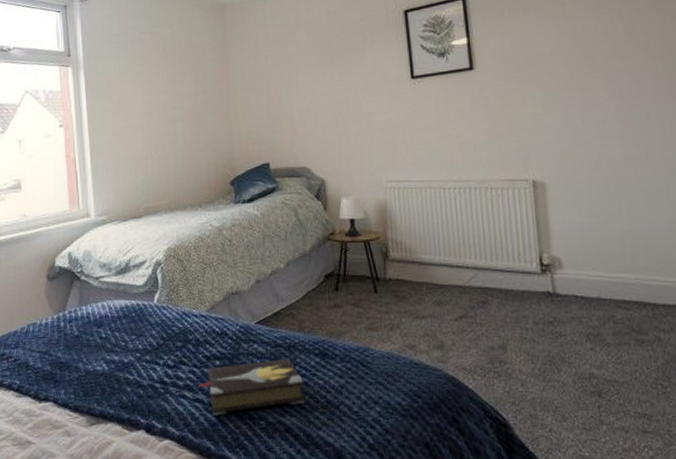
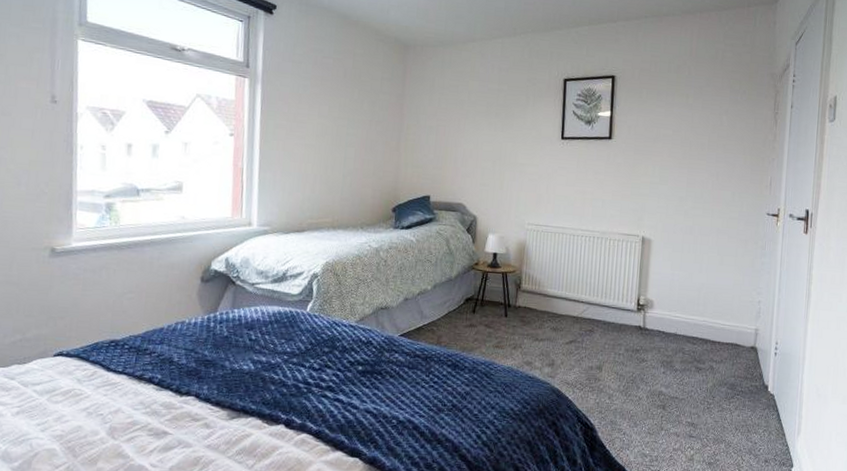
hardback book: present [197,358,306,416] -> none [338,367,435,414]

